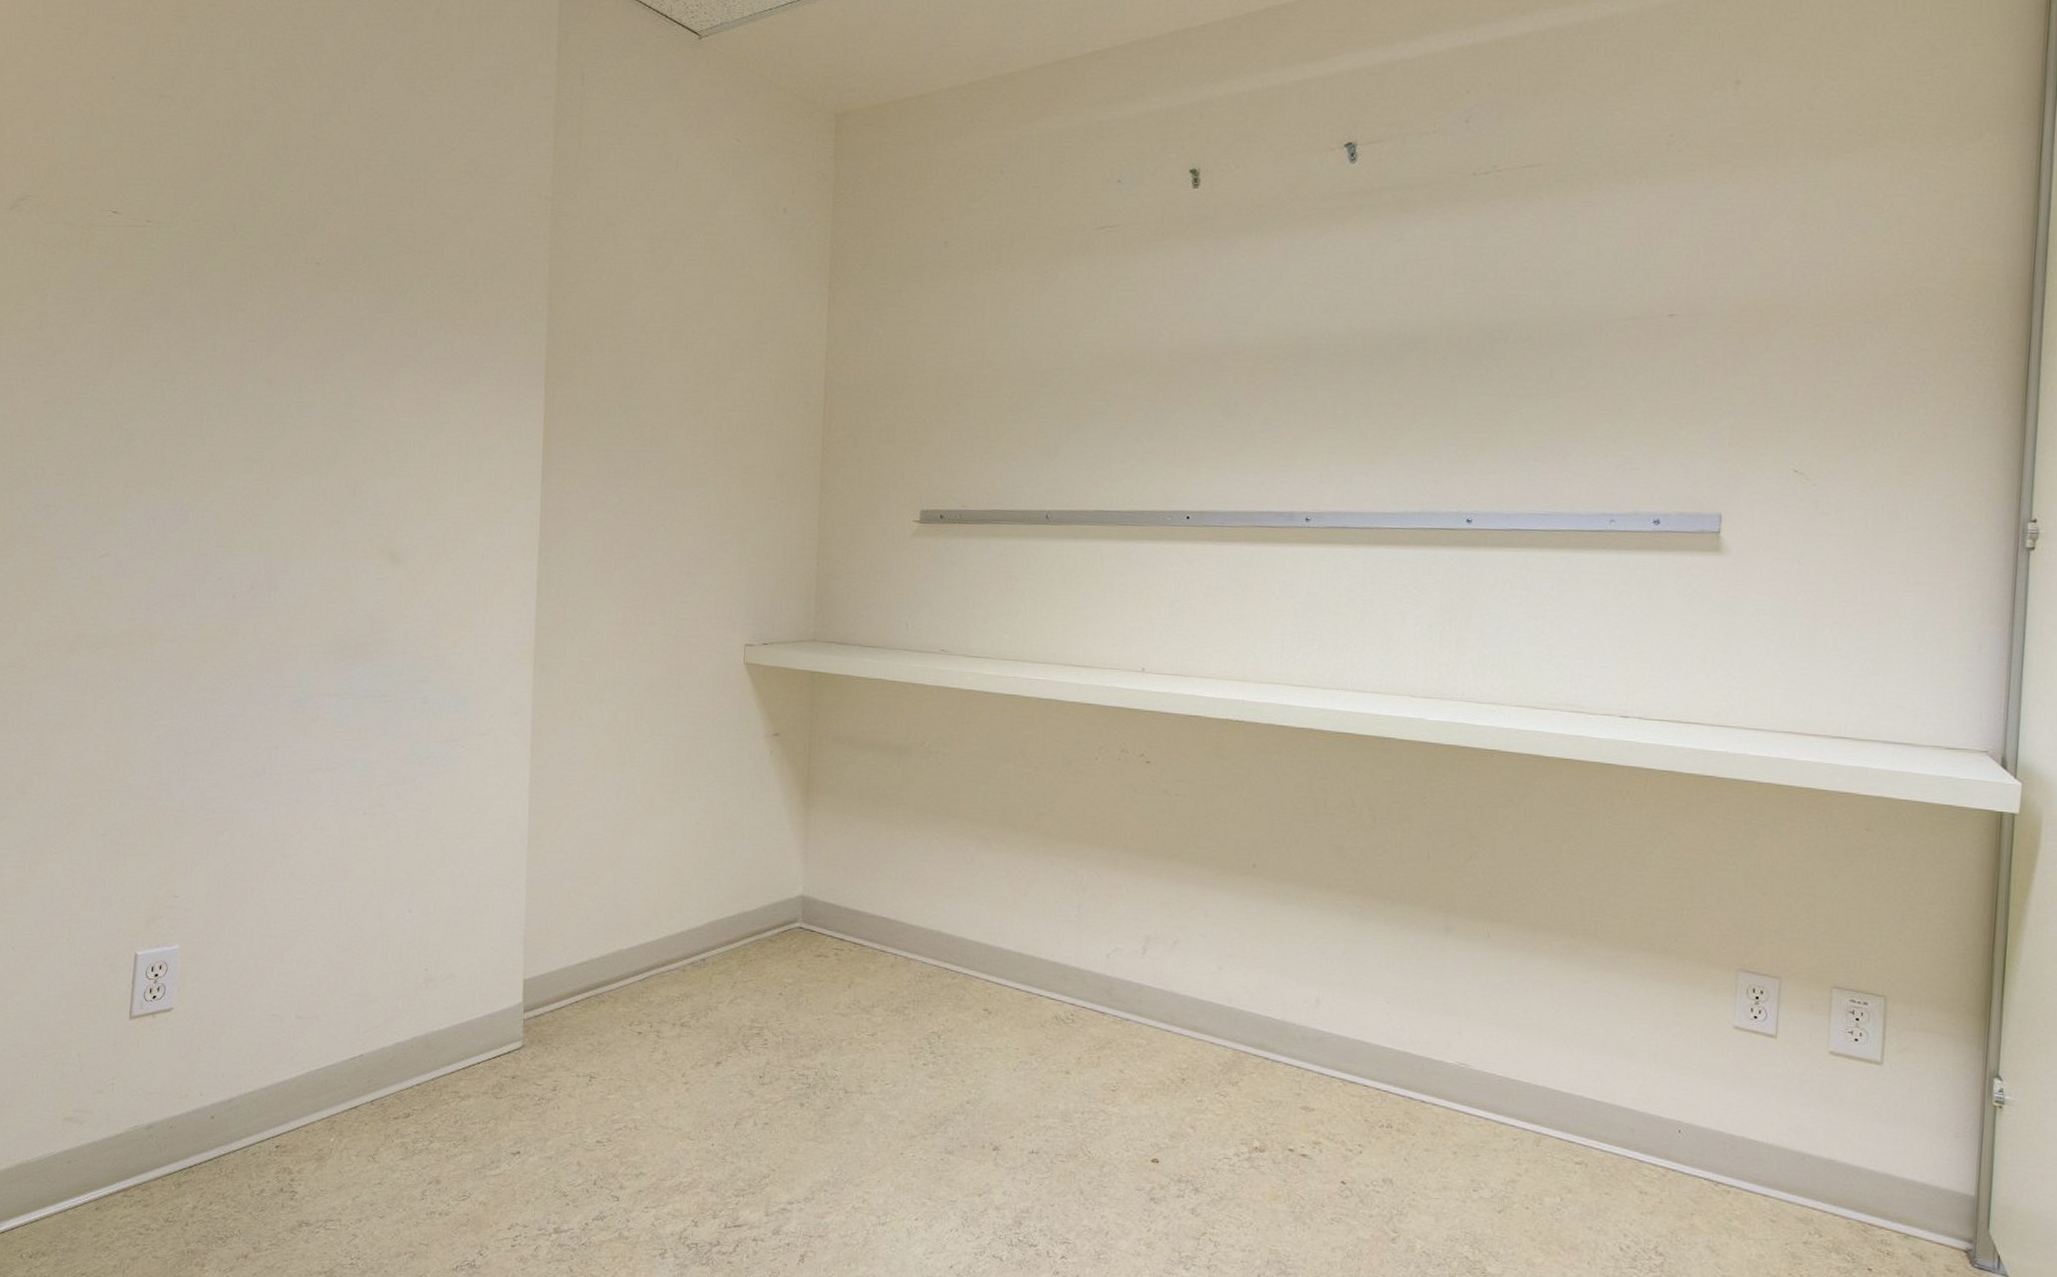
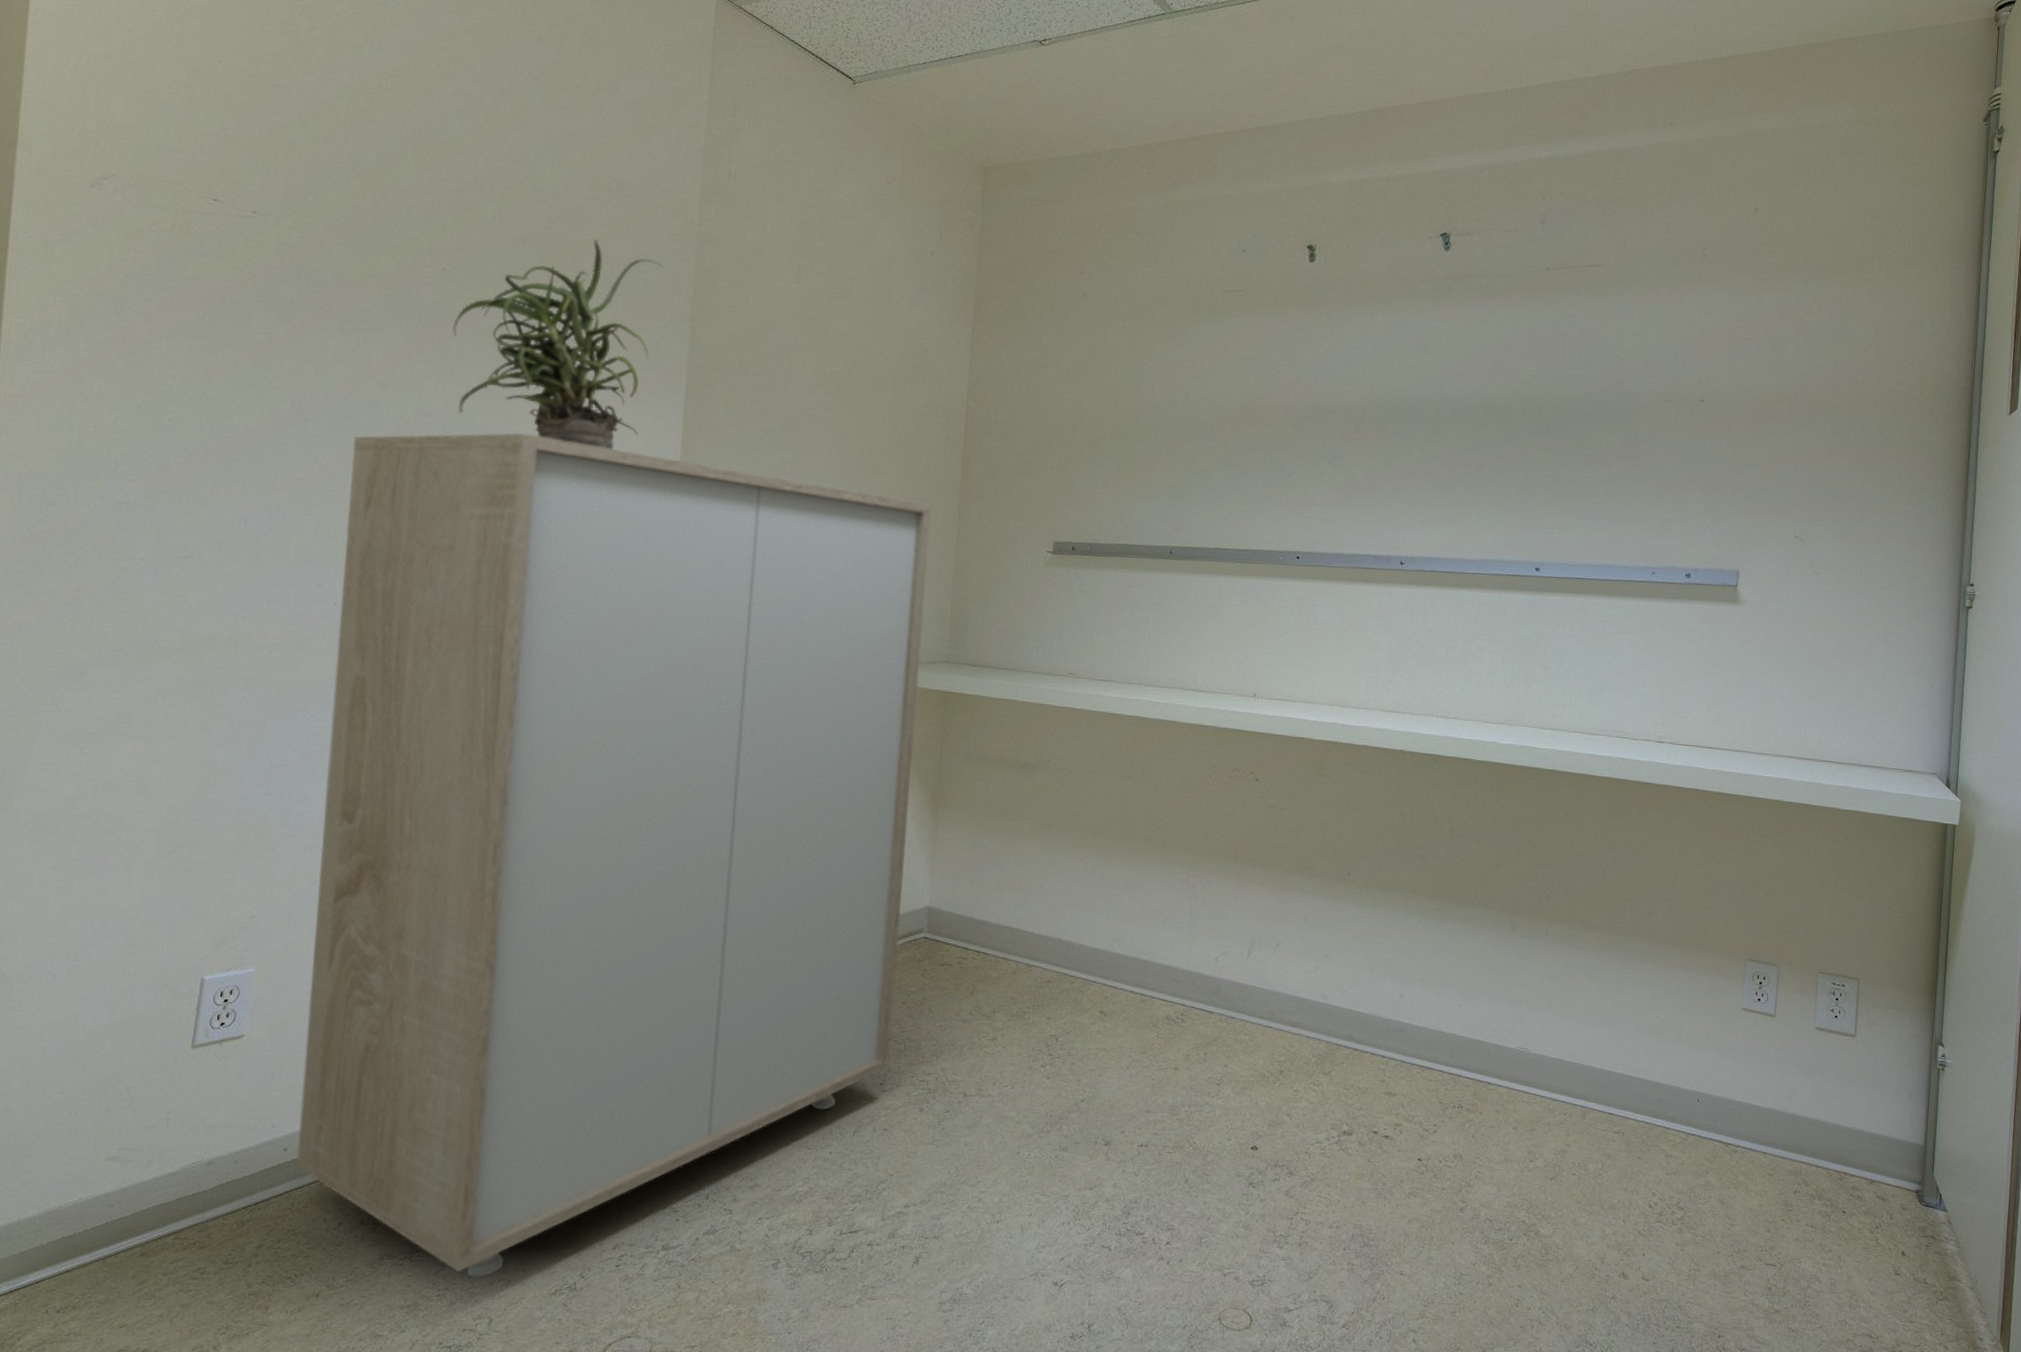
storage cabinet: none [223,421,793,1249] -> present [296,433,932,1277]
potted plant: none [327,222,522,435] -> present [453,239,666,450]

